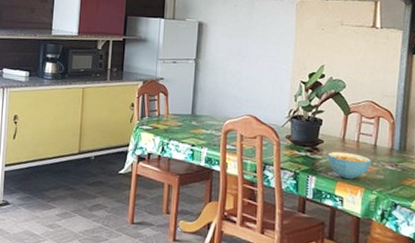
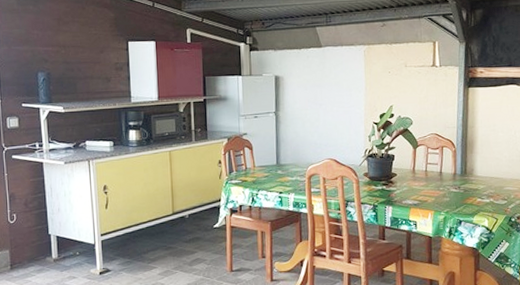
cereal bowl: present [327,151,371,180] -> none [401,181,438,205]

